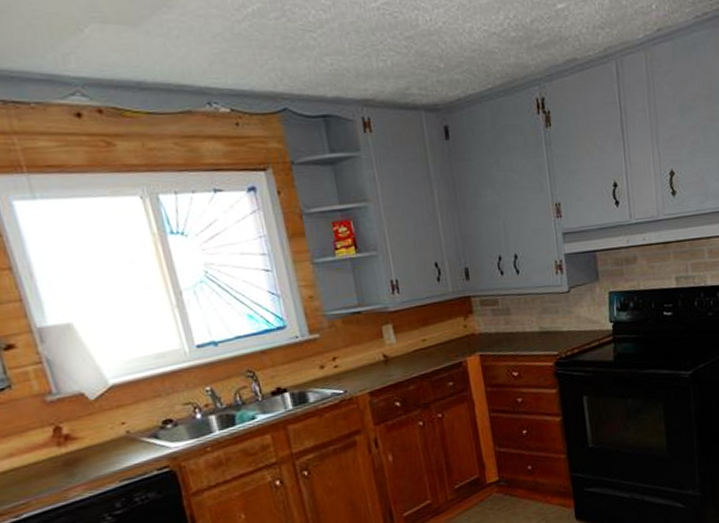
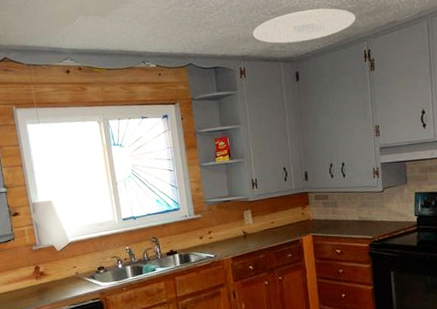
ceiling light: none [378,35,523,84] -> present [253,8,356,44]

